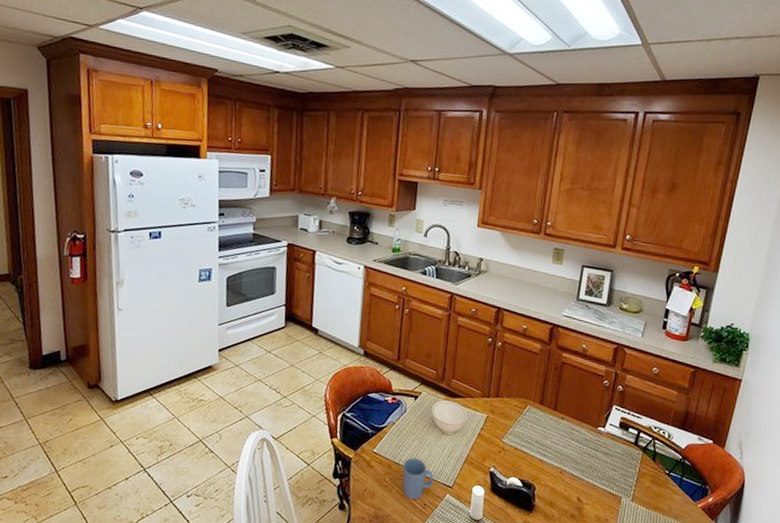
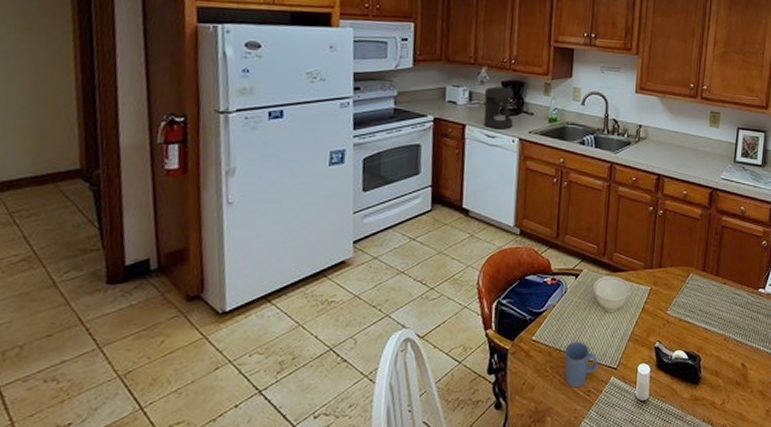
coffee maker: none [332,216,361,257] -> present [483,86,514,130]

